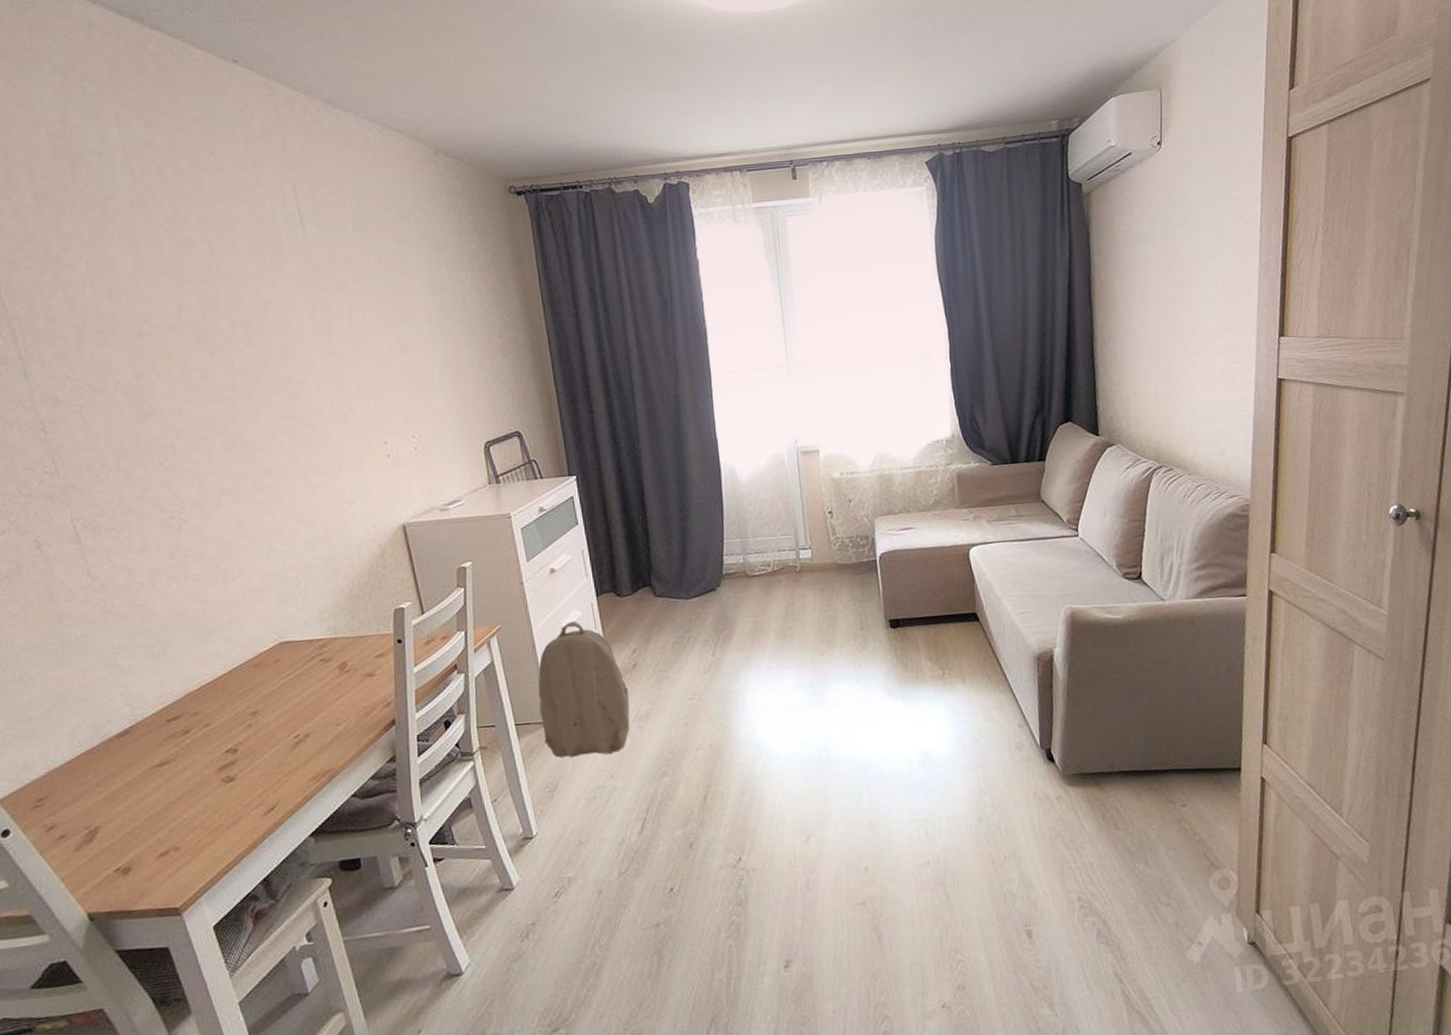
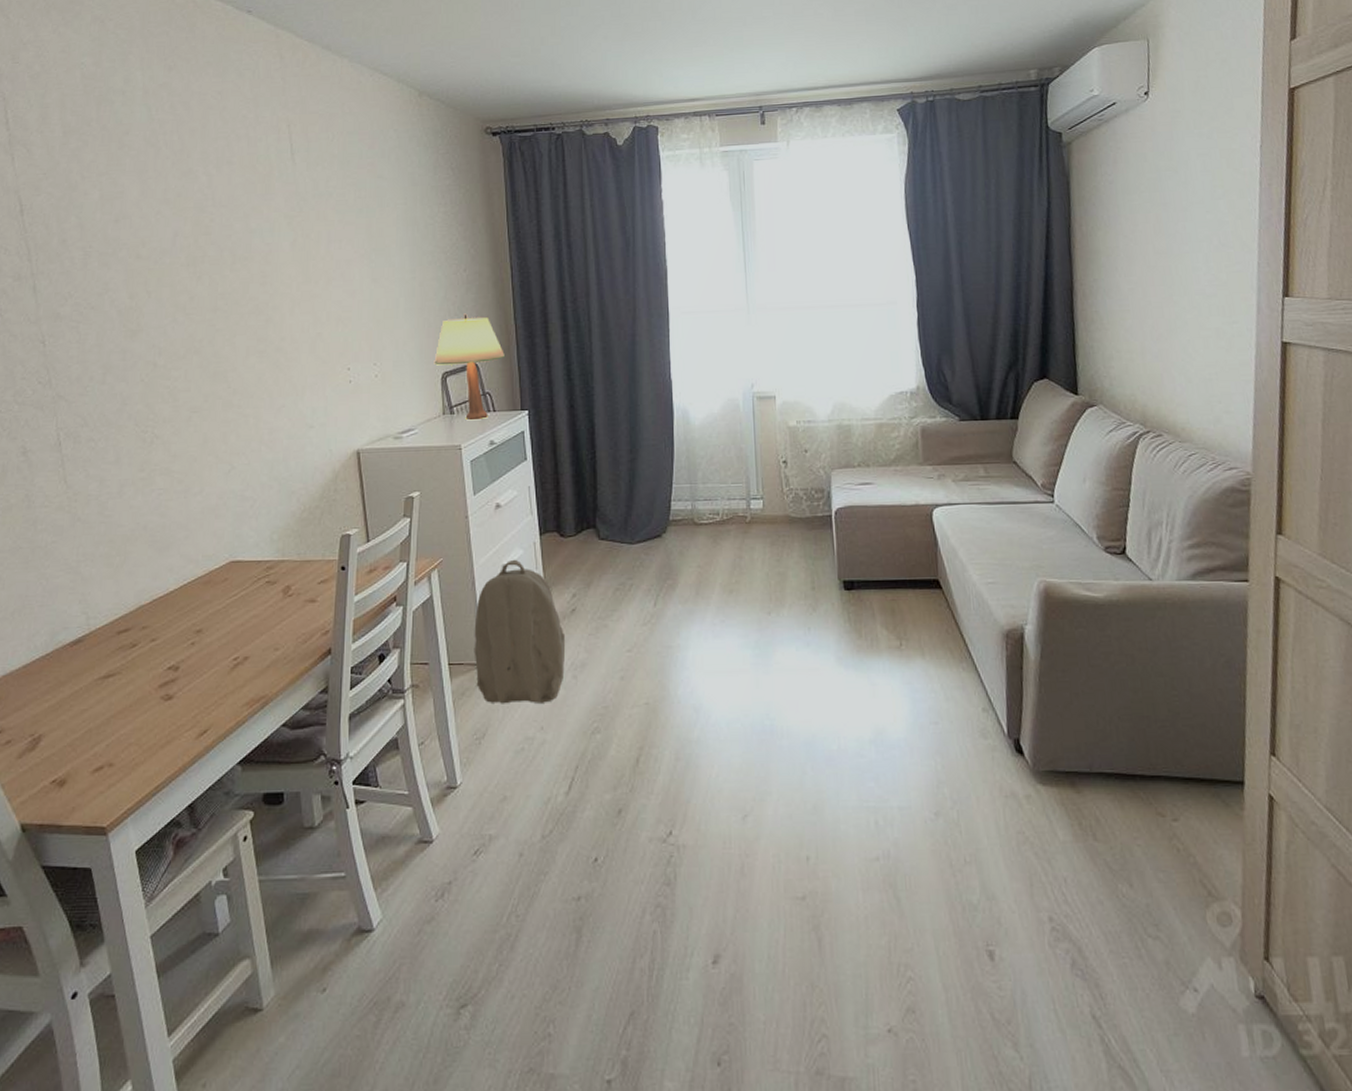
table lamp: none [475,382,549,488] -> present [434,314,506,419]

